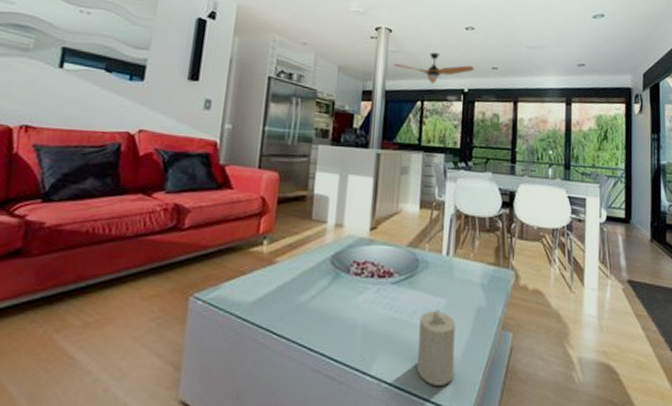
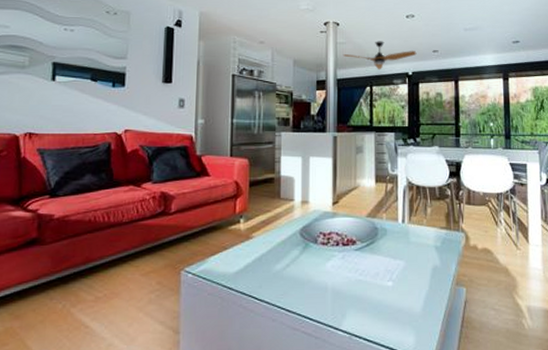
candle: present [416,309,456,386] -> none [381,271,416,337]

